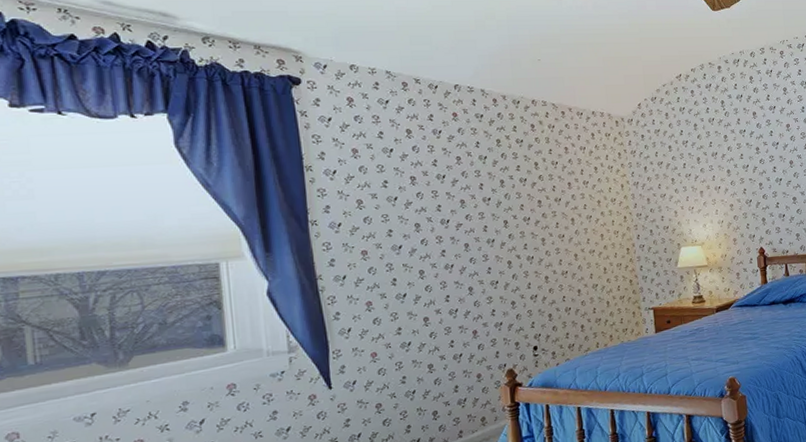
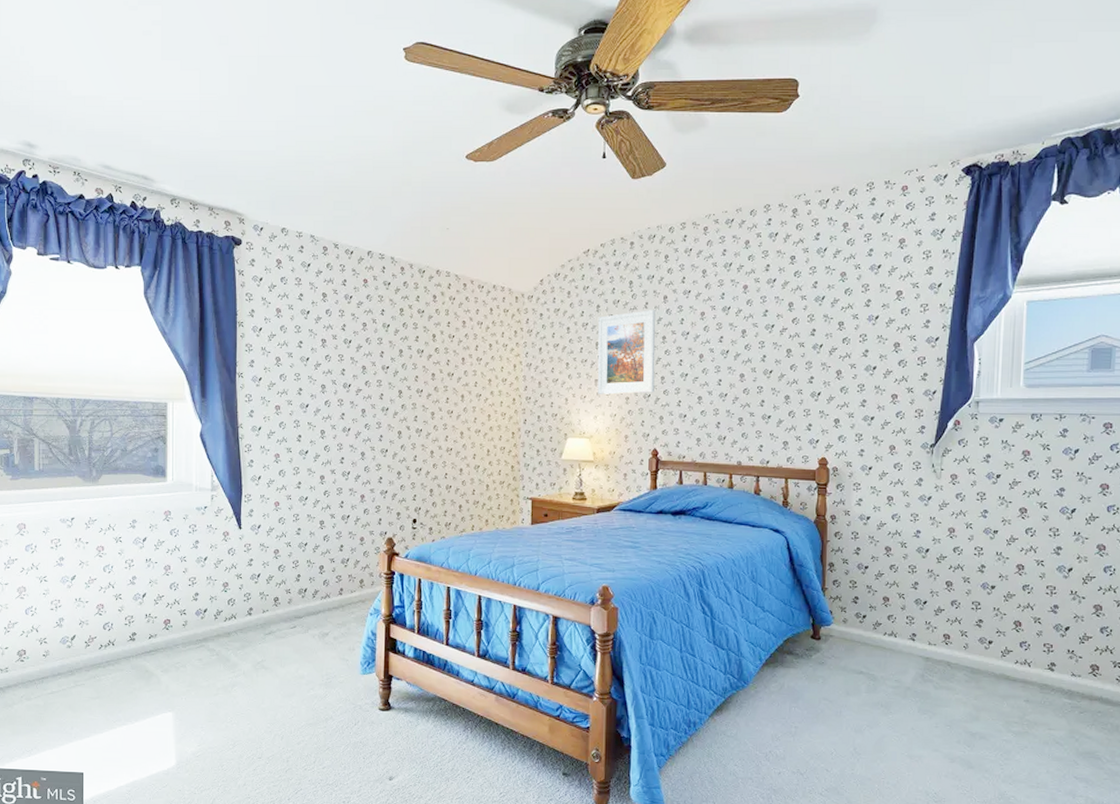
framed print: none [697,125,755,204] -> present [597,310,656,395]

